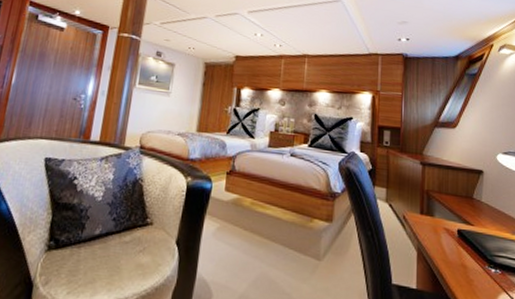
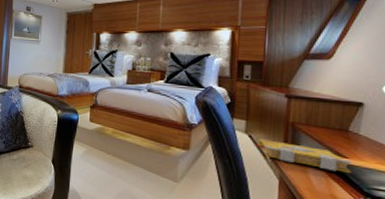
spell book: none [394,208,477,241] -> present [254,139,352,173]

